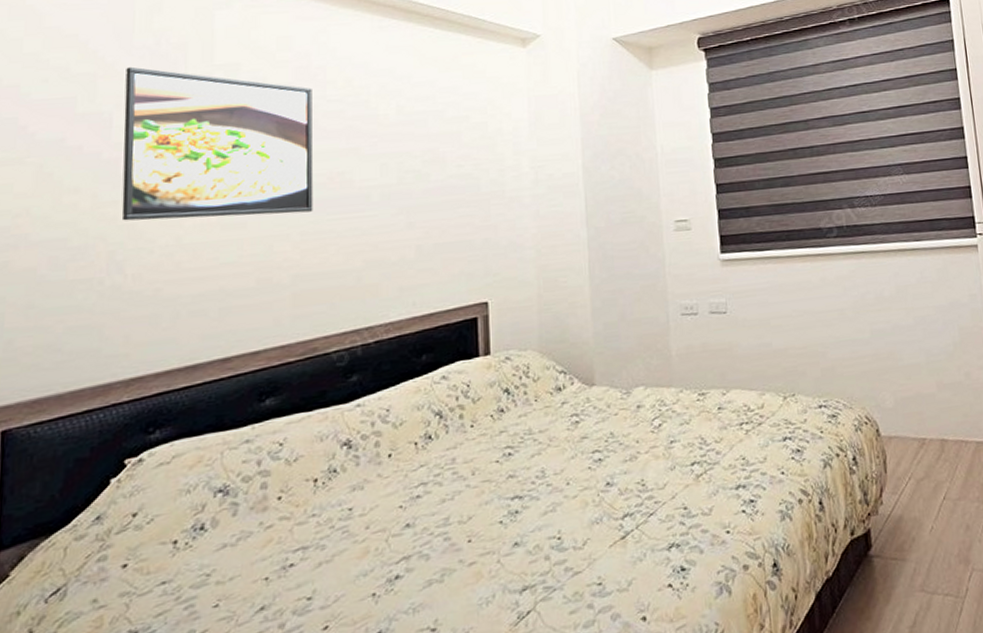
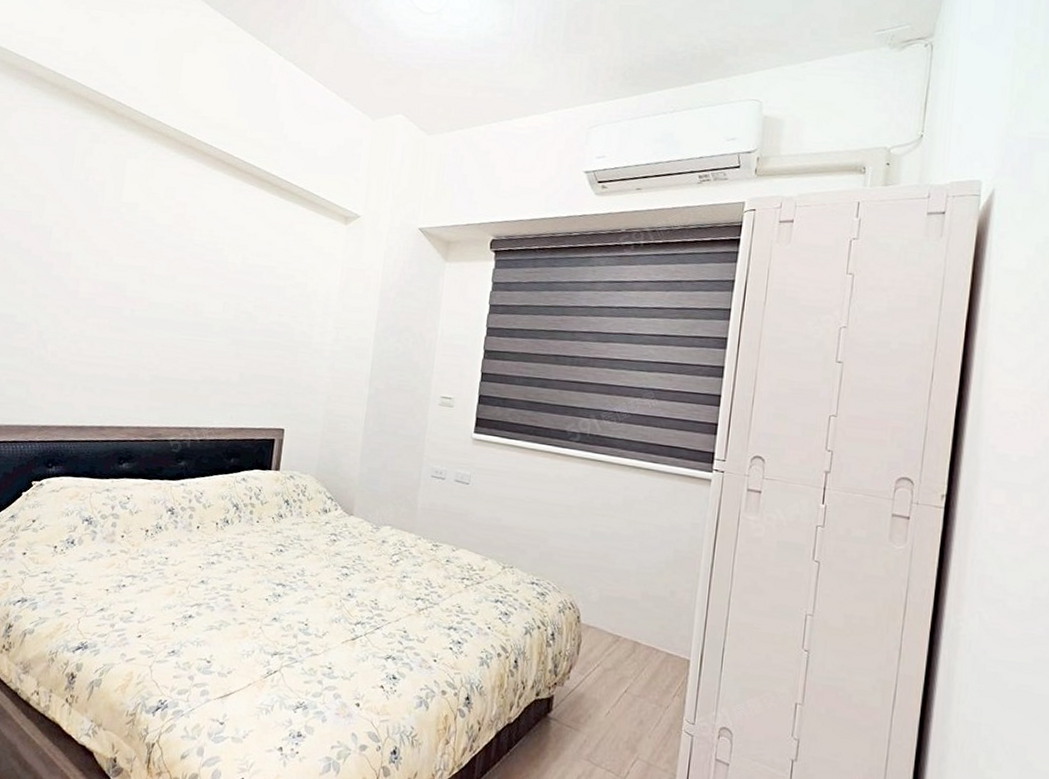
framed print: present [121,66,314,221] -> none [49,194,185,330]

